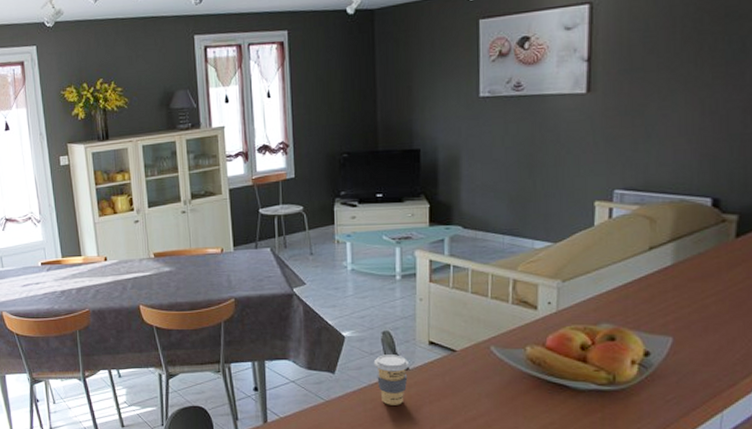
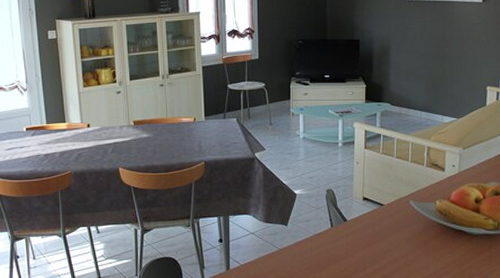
coffee cup: present [373,355,409,405] -> none [319,209,347,251]

